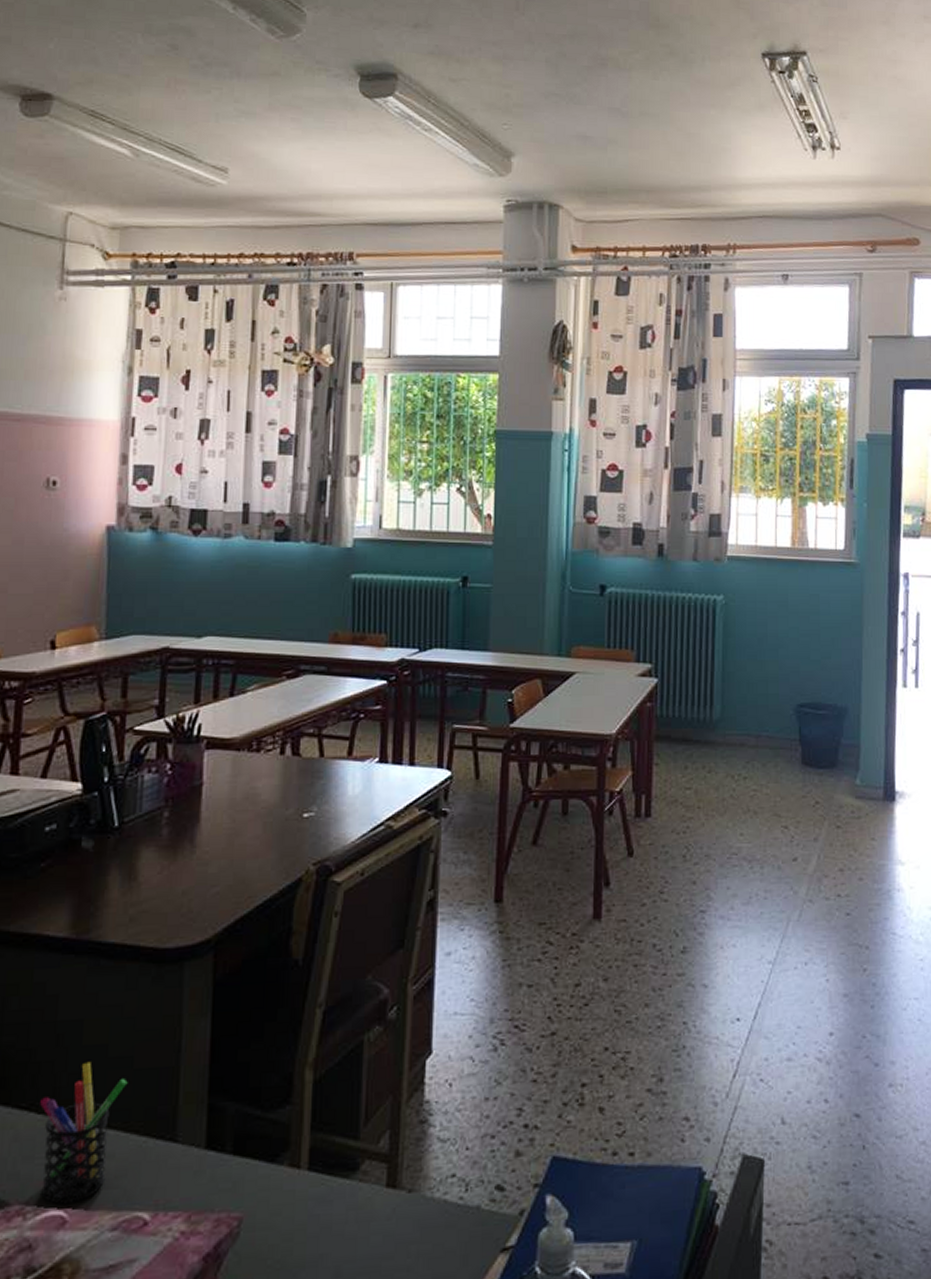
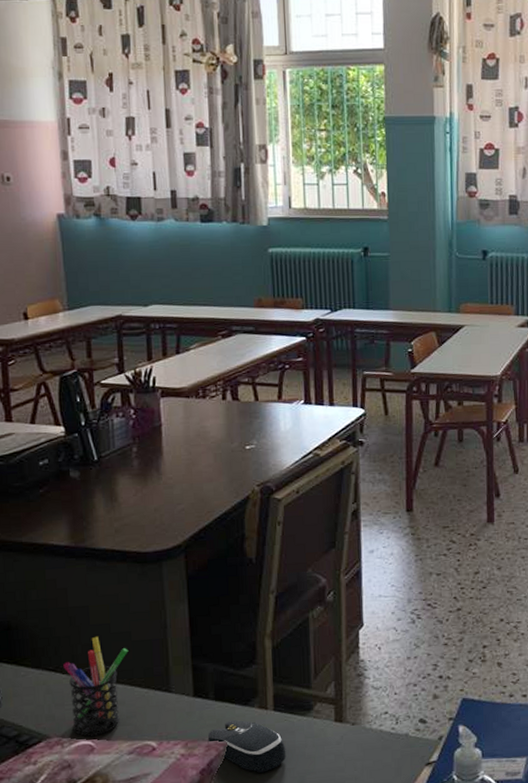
computer mouse: none [217,1182,320,1260] -> present [207,719,286,773]

